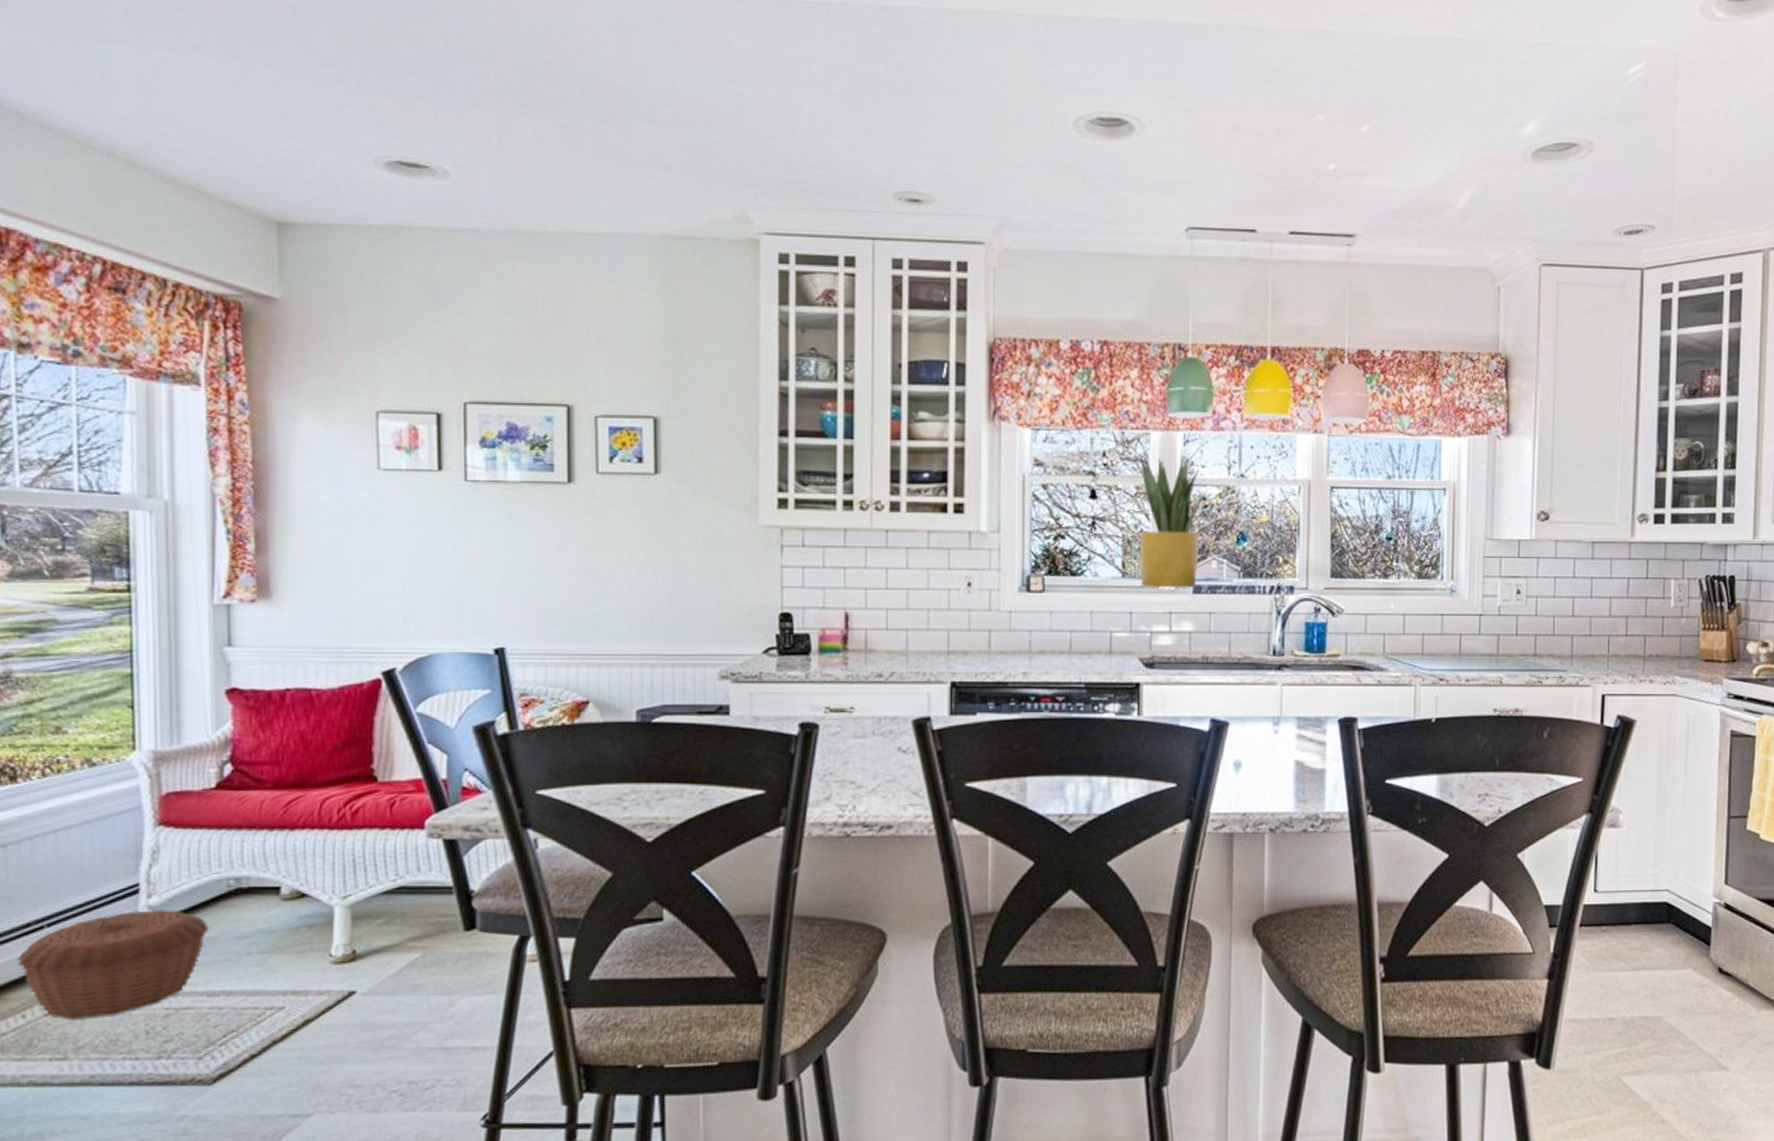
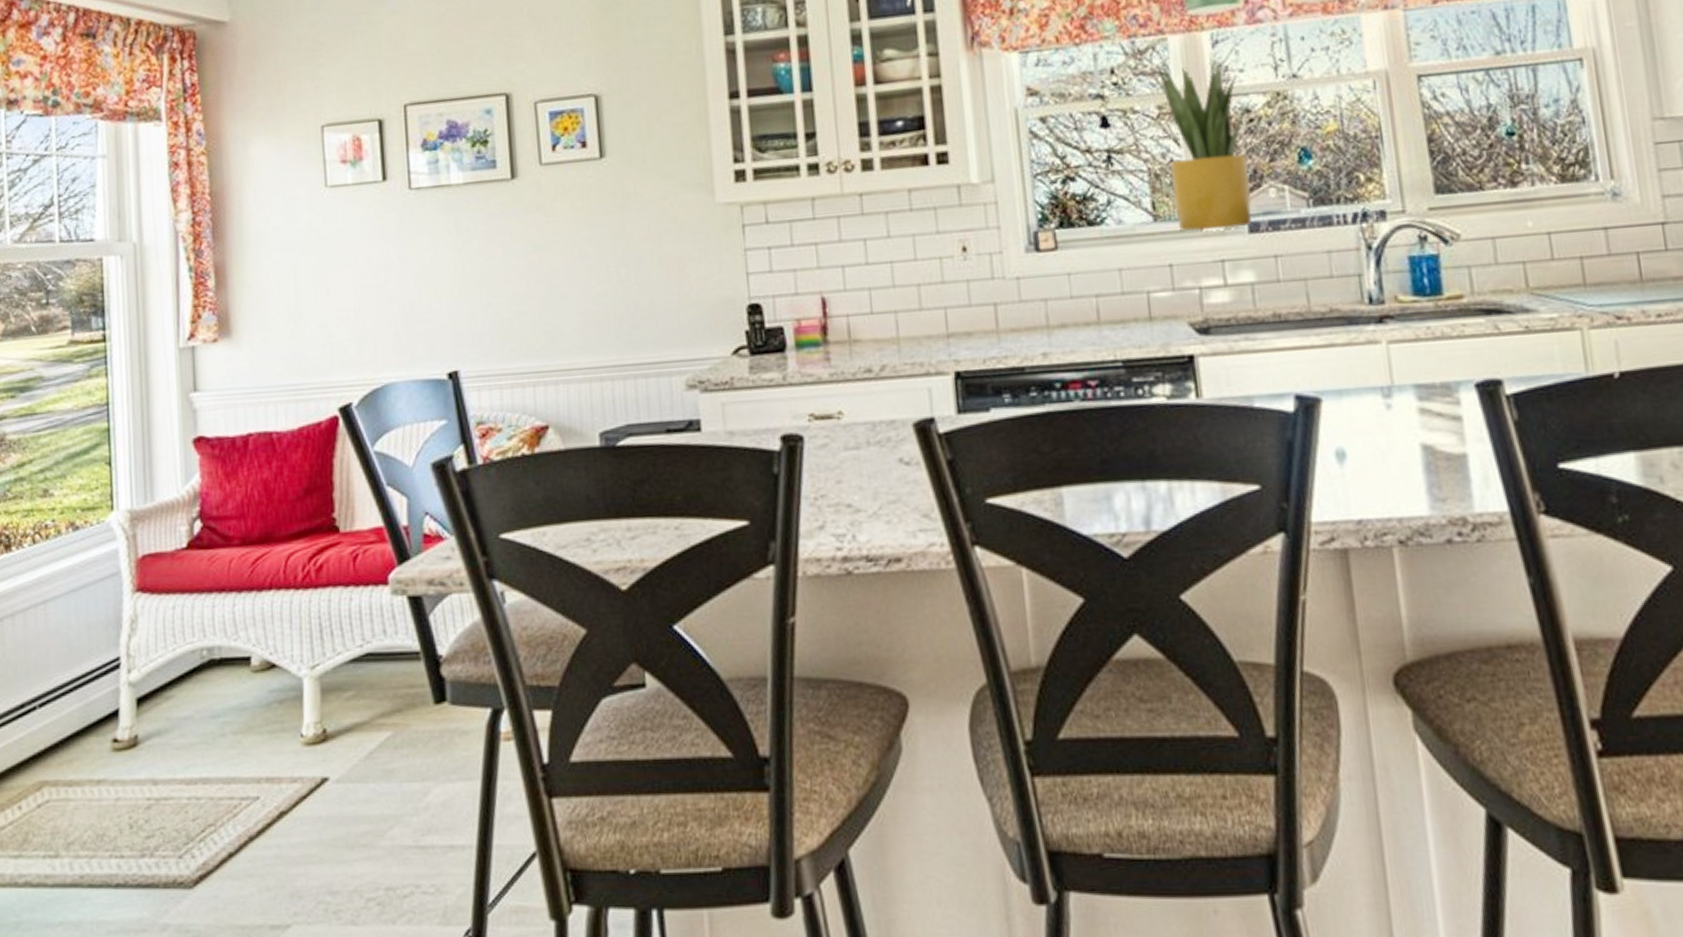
woven basket: present [17,910,209,1020] -> none [13,686,185,812]

